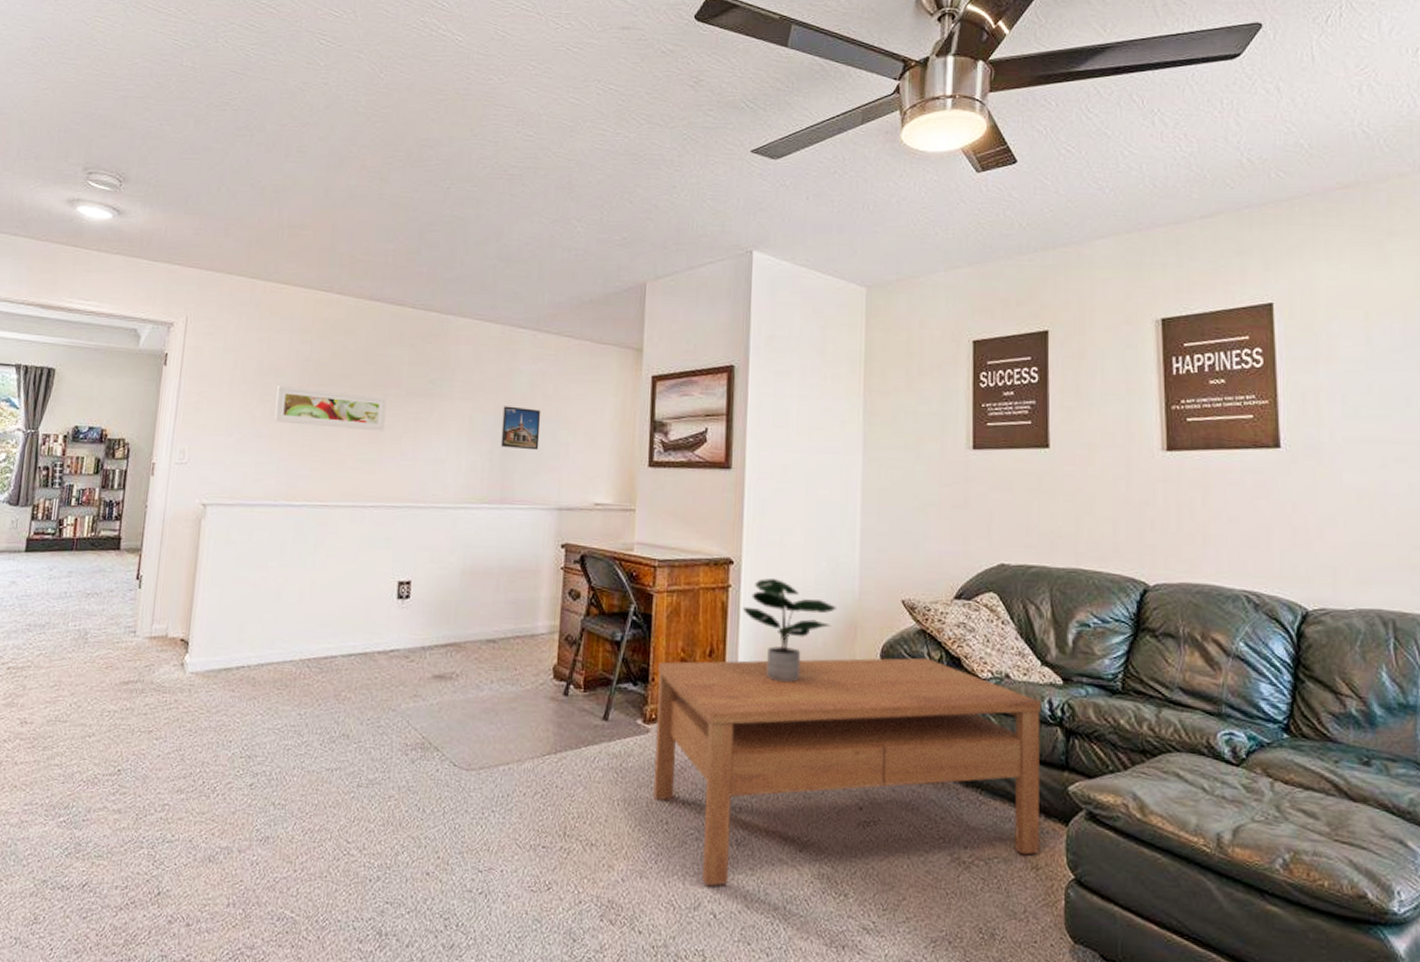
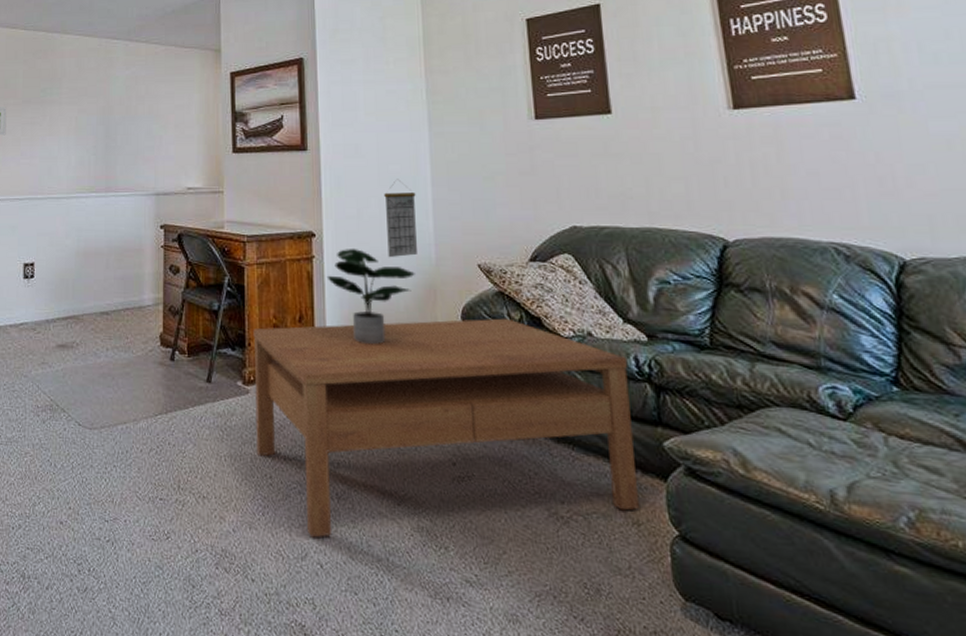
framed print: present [500,406,541,451] -> none [103,107,136,144]
calendar: none [809,505,844,590] -> present [384,179,417,258]

